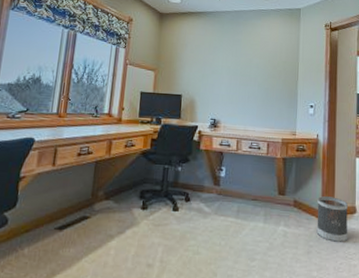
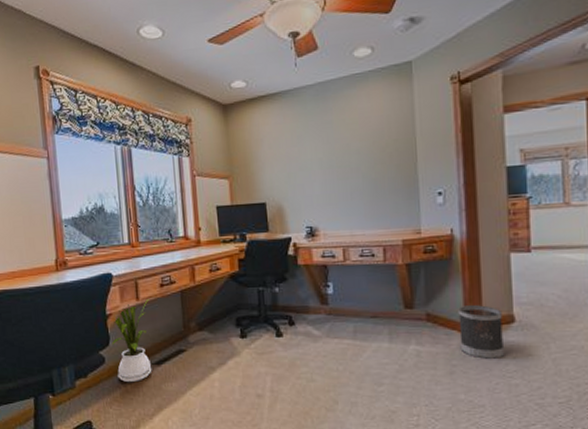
house plant: none [17,166,65,245] -> present [111,299,152,382]

